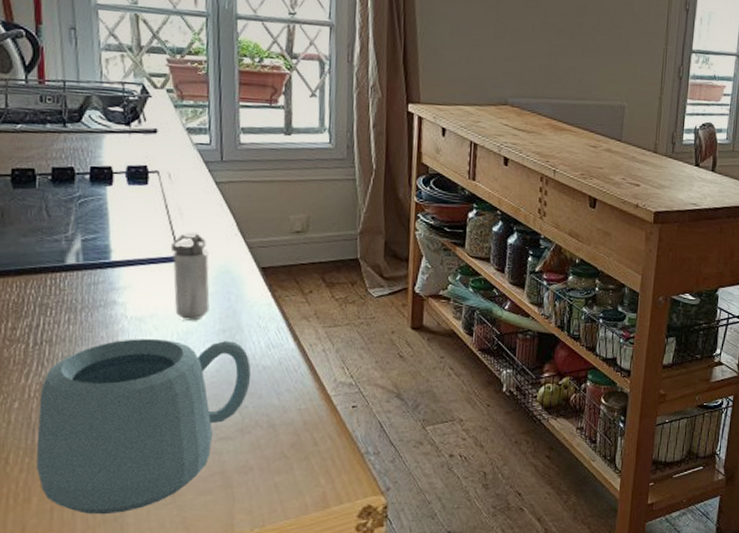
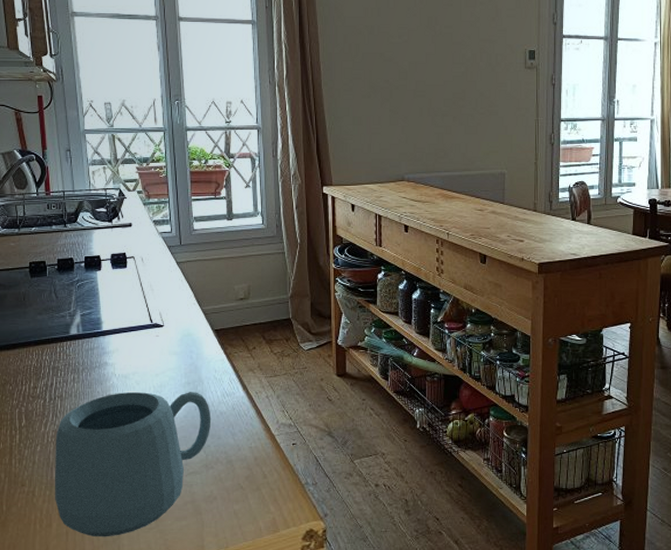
shaker: present [171,231,210,321] -> none [146,303,177,376]

